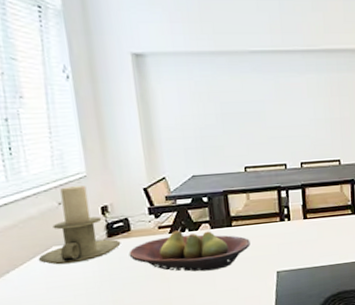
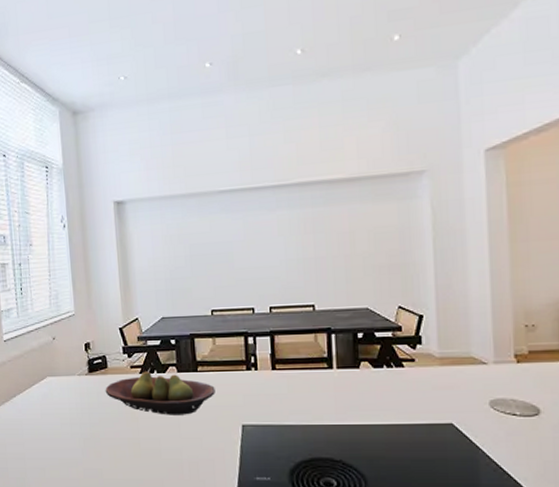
candle holder: present [38,185,121,265] -> none [36,323,99,394]

